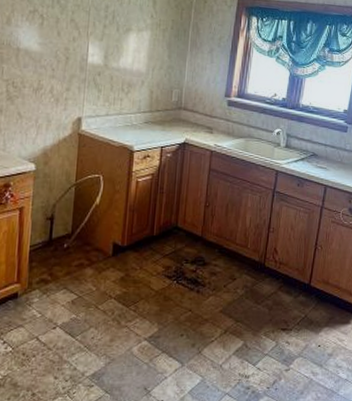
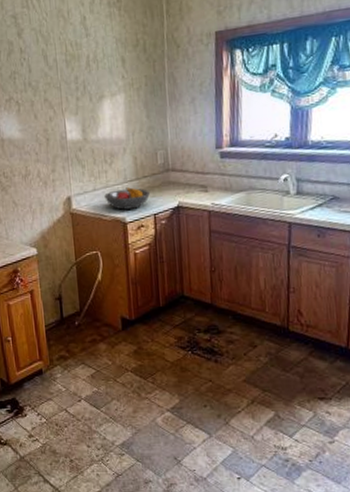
fruit bowl: none [116,118,161,139] -> present [104,187,151,210]

